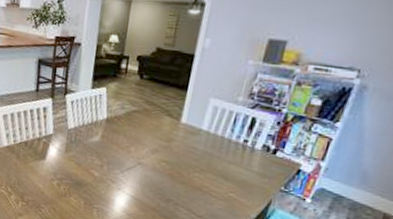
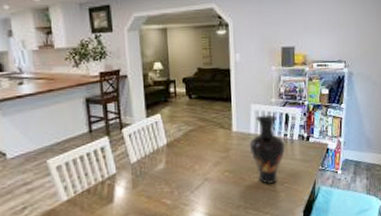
vase: none [195,112,243,189] -> present [249,114,286,184]

